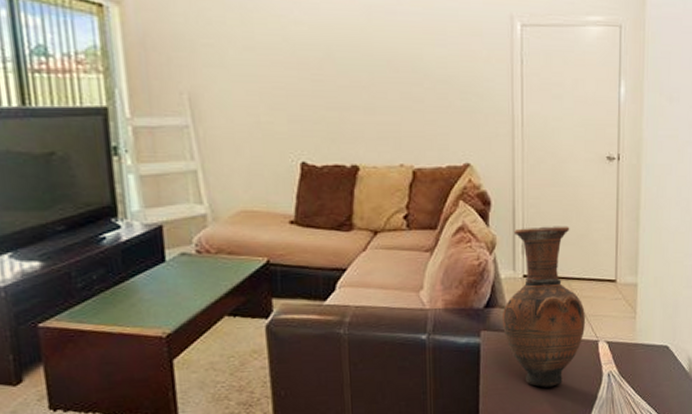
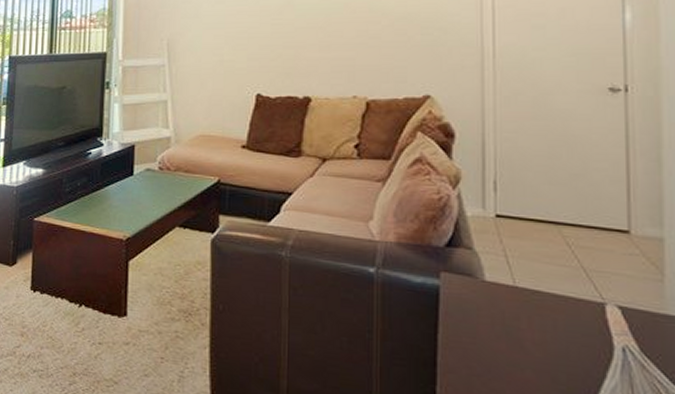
vase: present [502,226,586,387] -> none [467,162,586,352]

